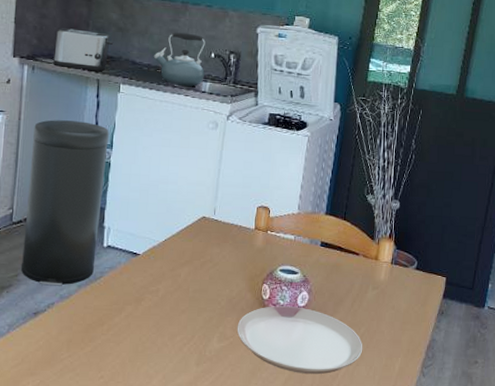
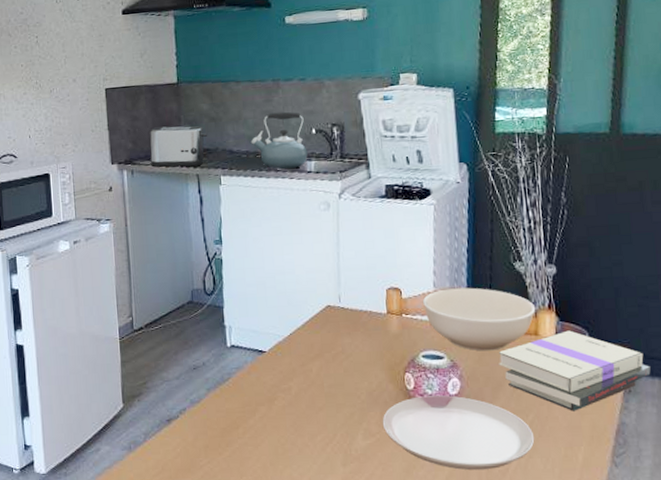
pedal bin: present [21,120,109,286] -> none [141,219,222,391]
bowl: none [286,212,379,270] -> present [422,287,536,351]
books: none [343,258,461,327] -> present [499,330,651,411]

